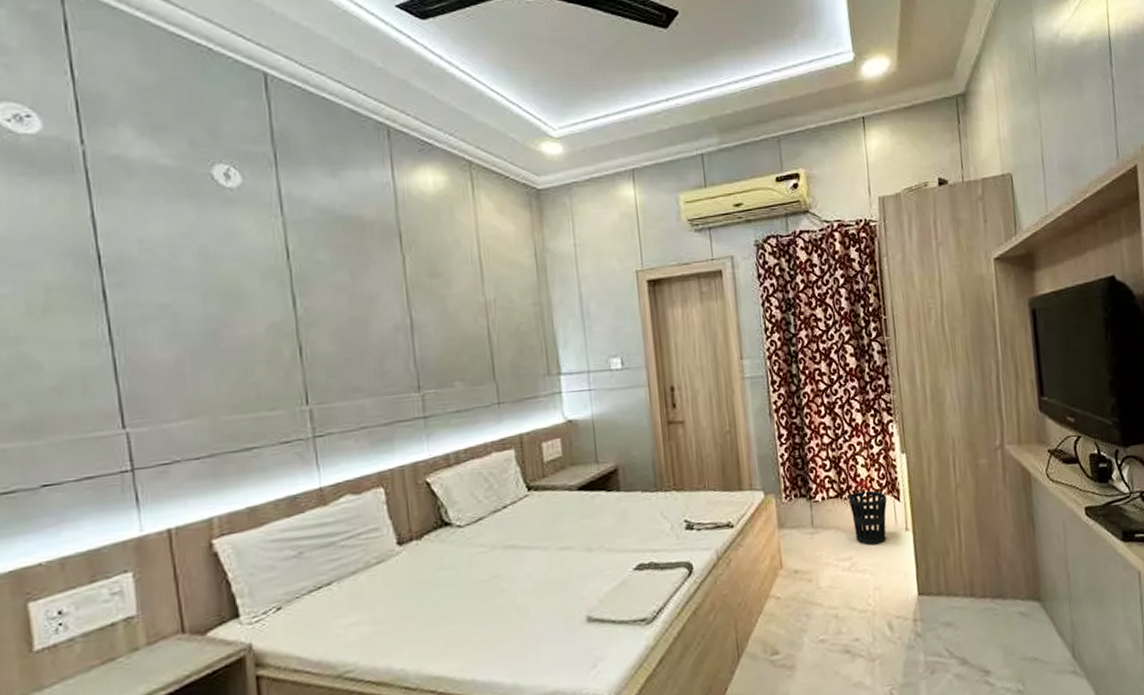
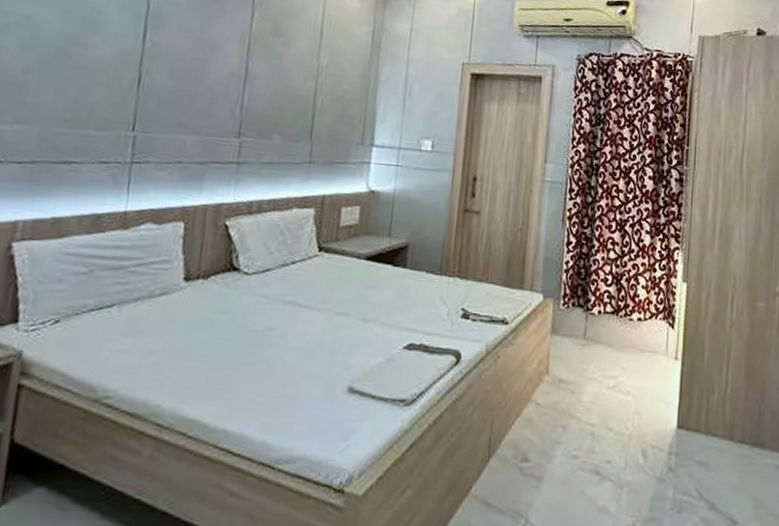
wastebasket: present [849,490,888,546] -> none [624,312,662,369]

